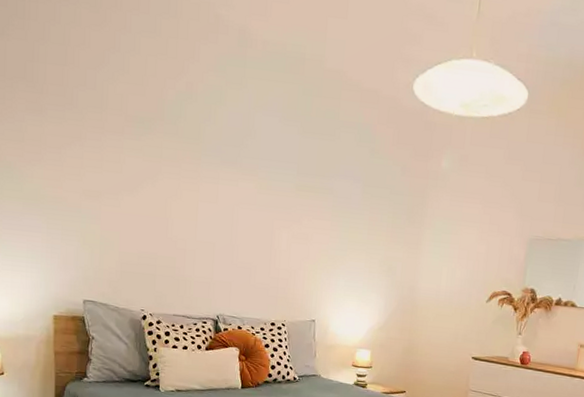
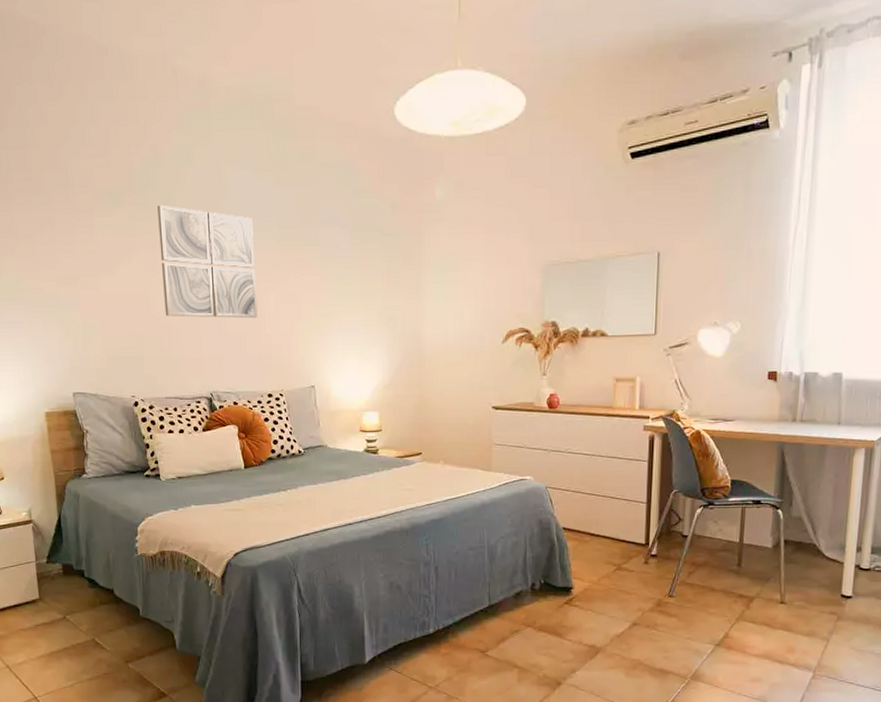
wall art: none [182,137,275,253] -> present [158,204,258,319]

